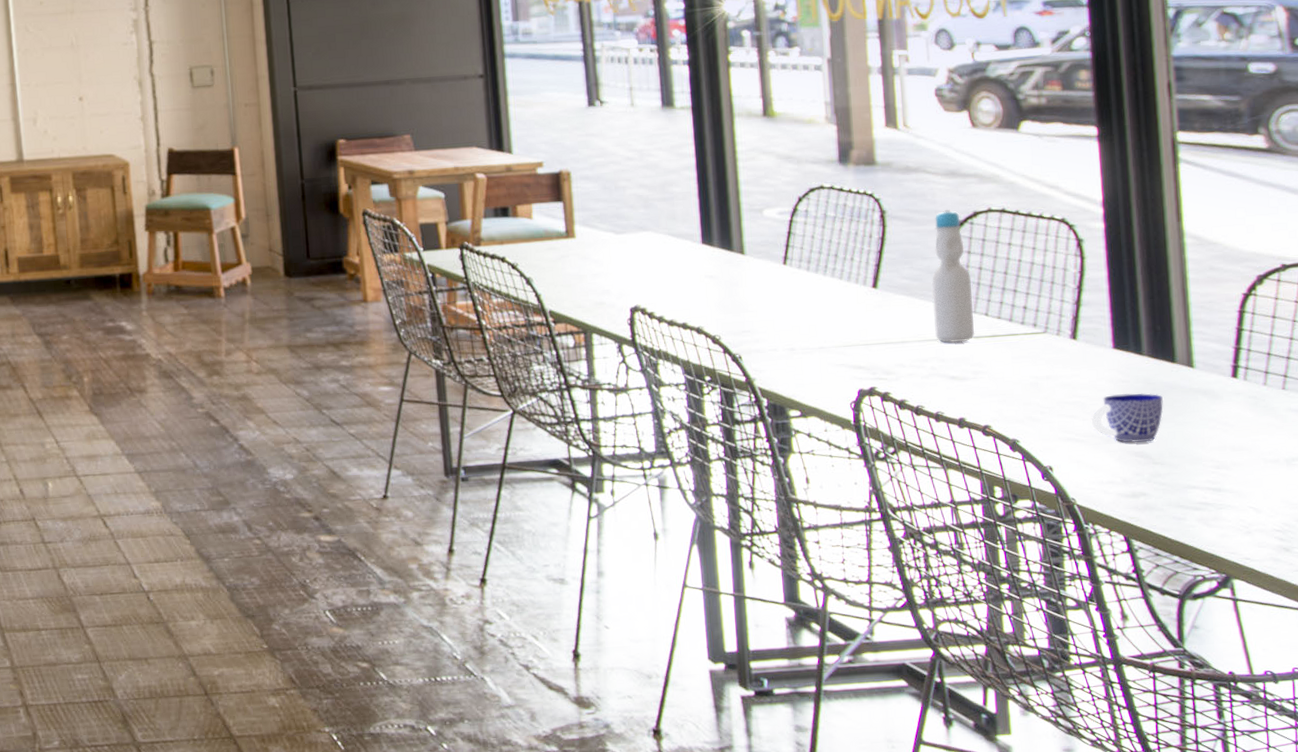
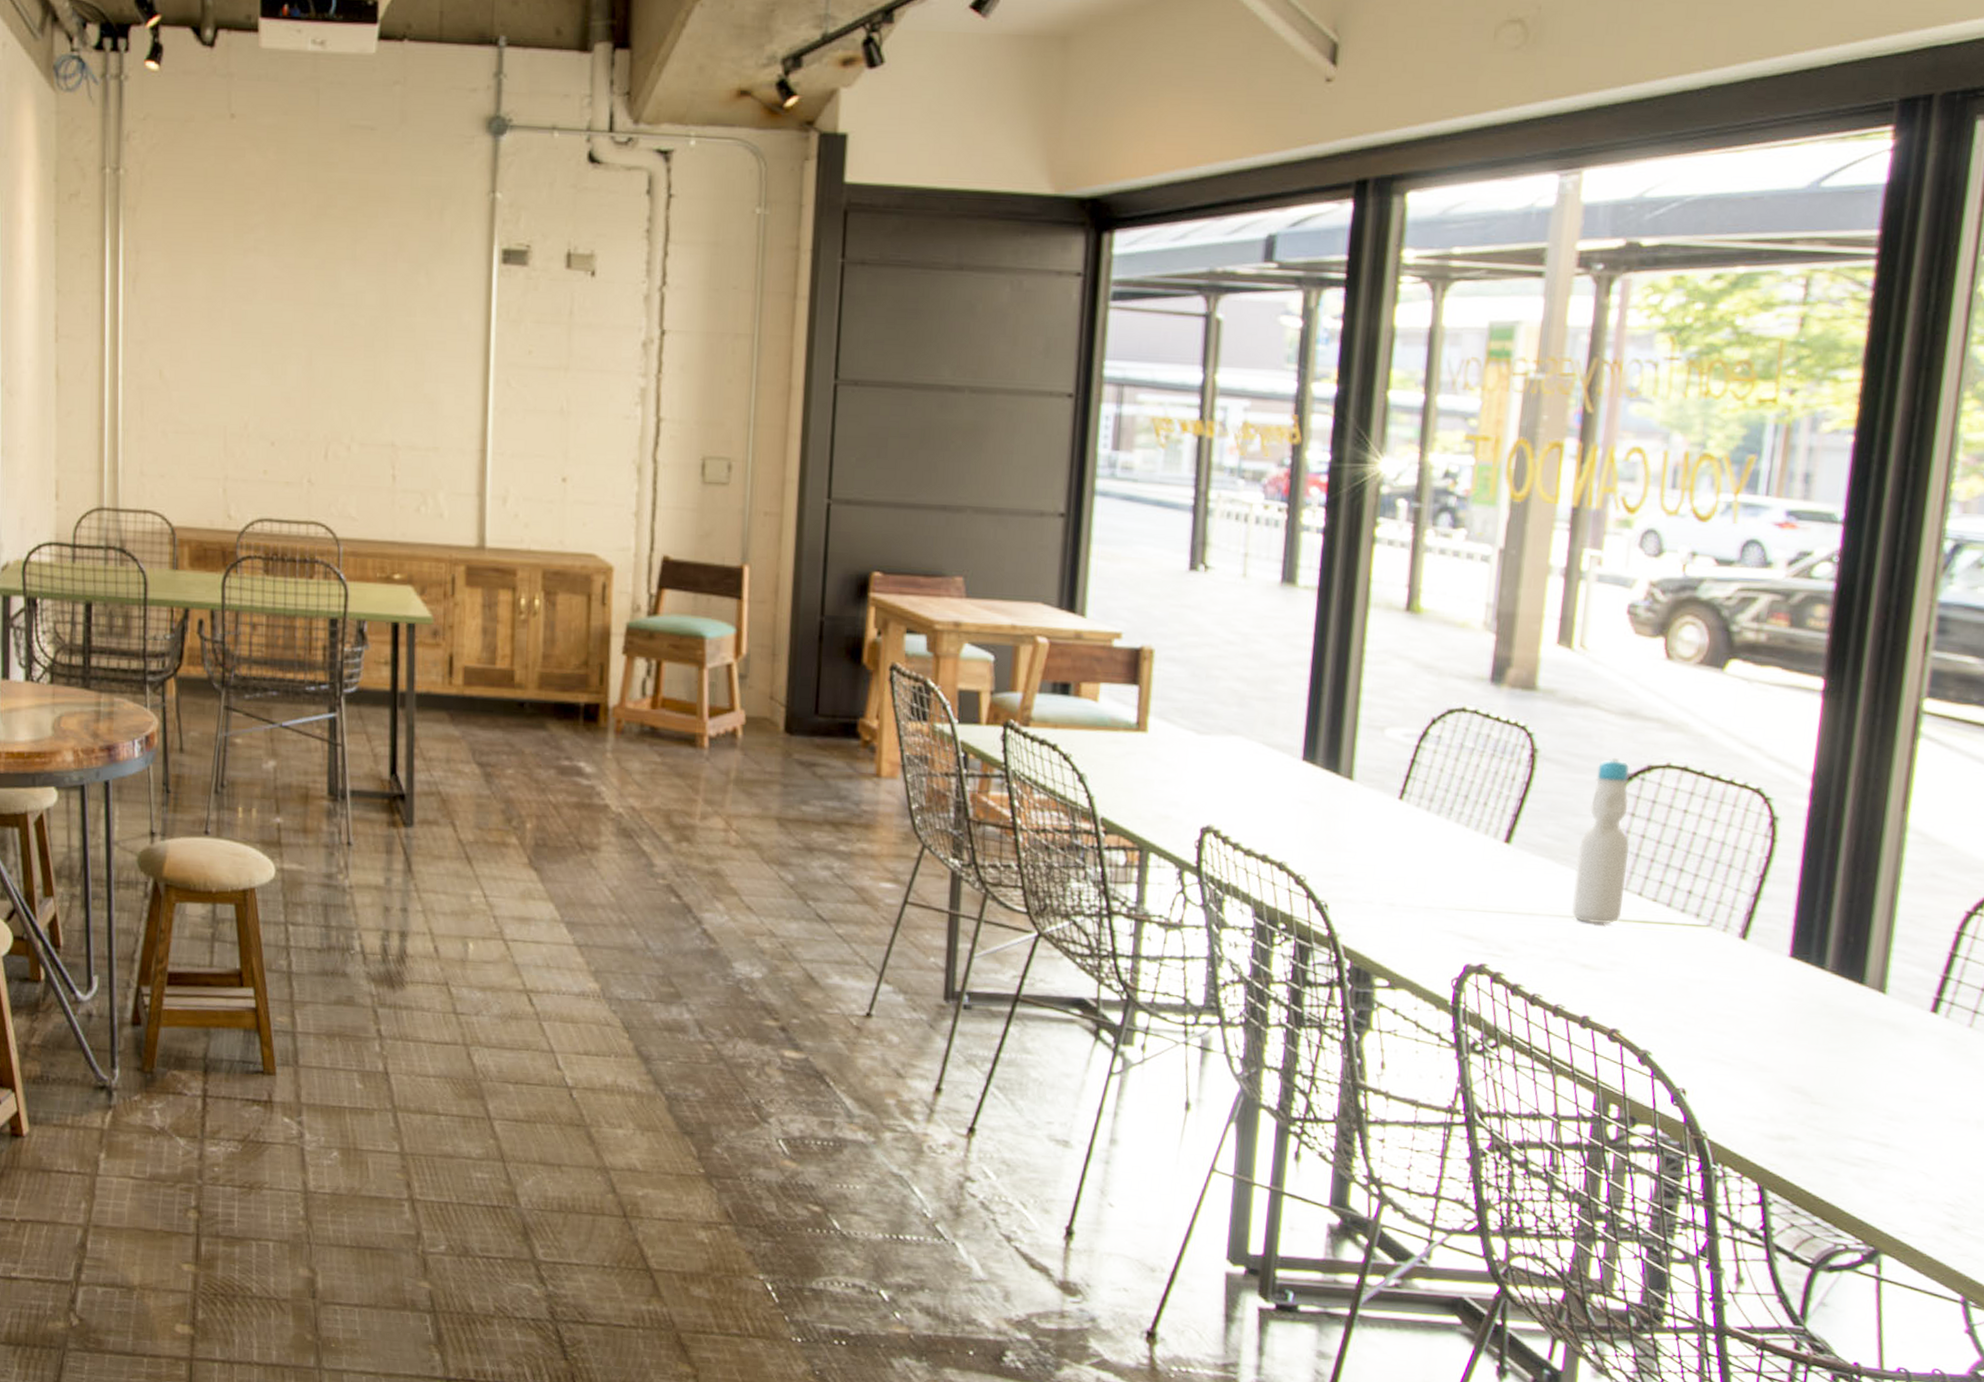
cup: present [1091,393,1163,443] -> none [1744,1013,1840,1076]

